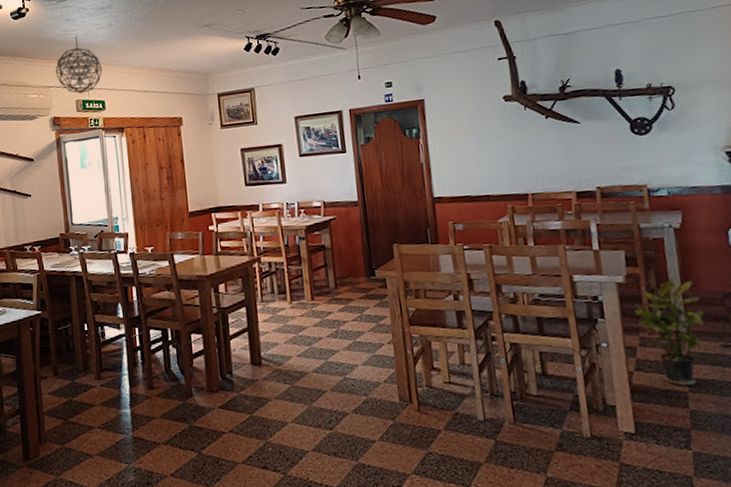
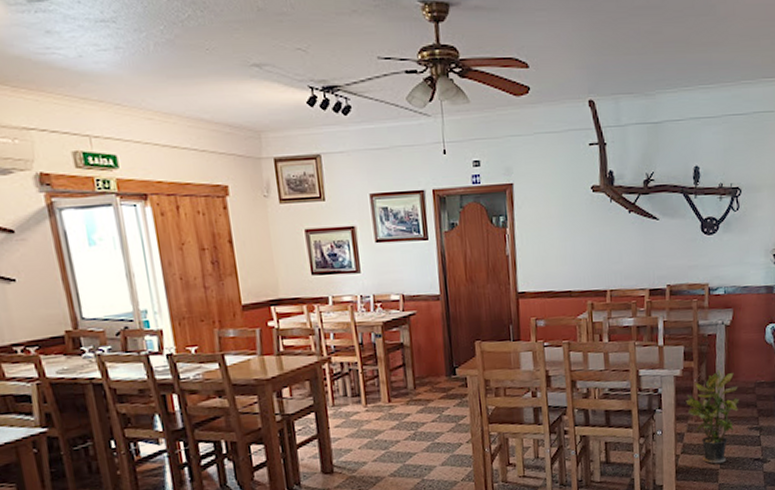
pendant light: present [55,36,103,94] -> none [35,58,110,142]

